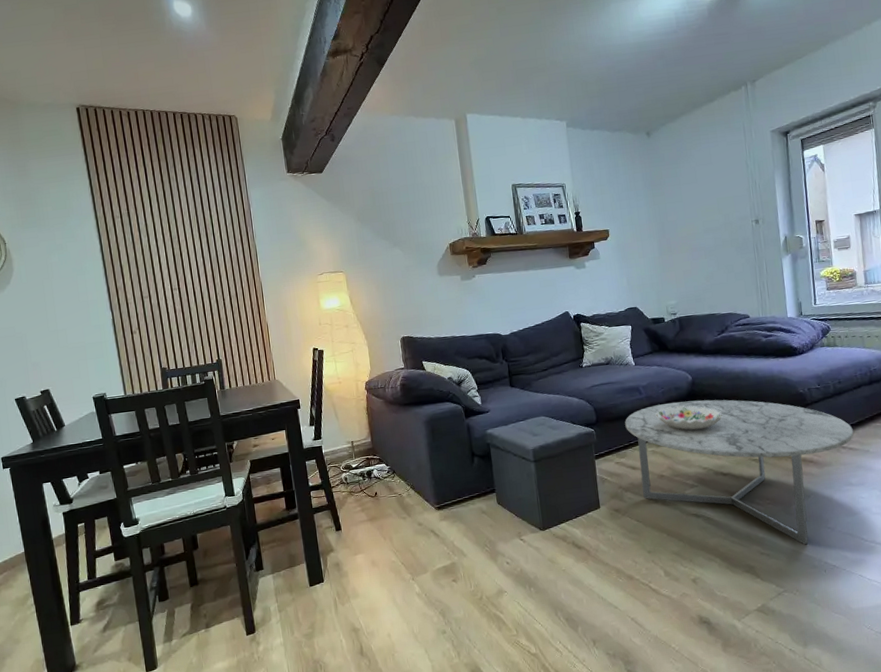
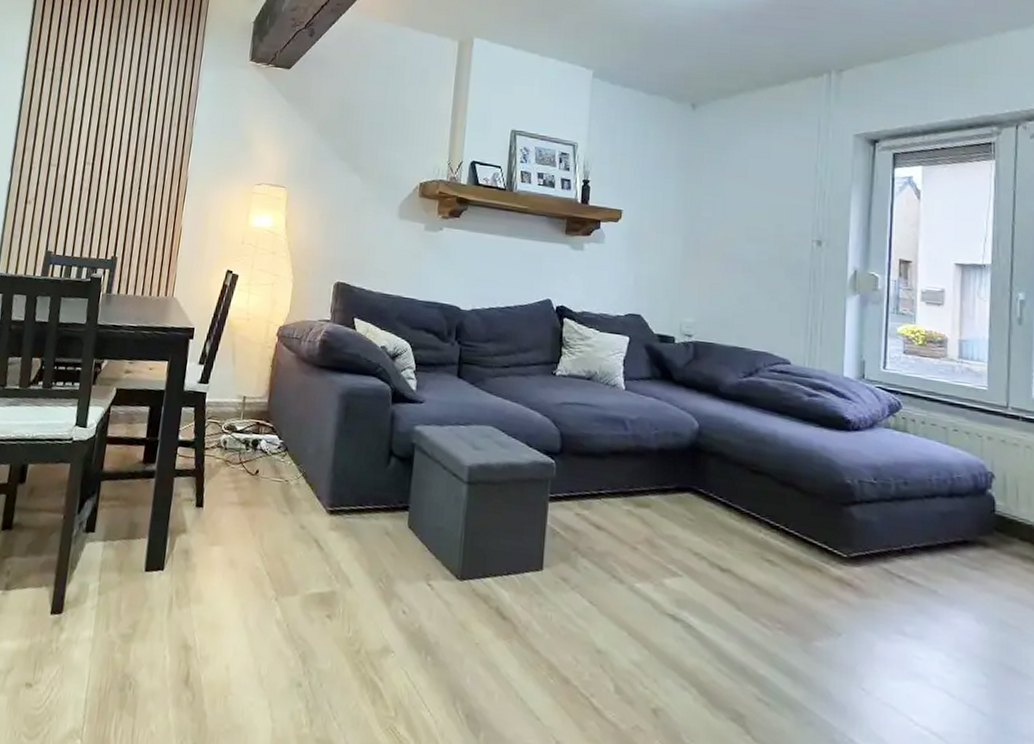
coffee table: present [625,399,854,545] -> none [597,449,917,706]
decorative bowl: present [656,406,723,430] -> none [641,456,734,499]

